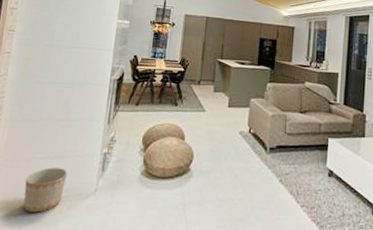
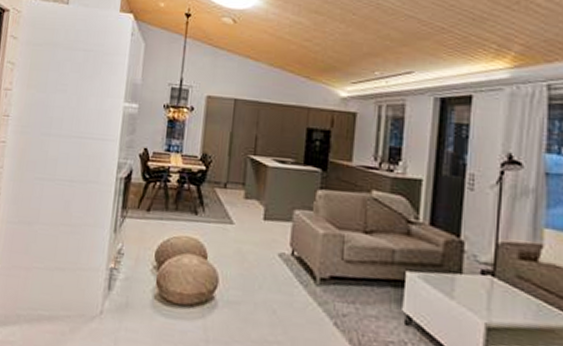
planter: present [23,167,68,213] -> none [23,280,70,332]

